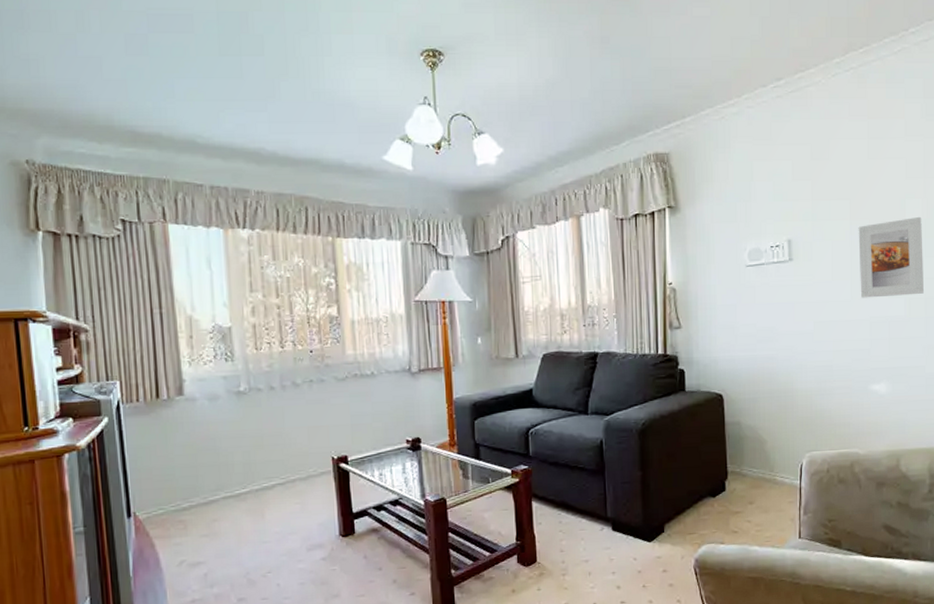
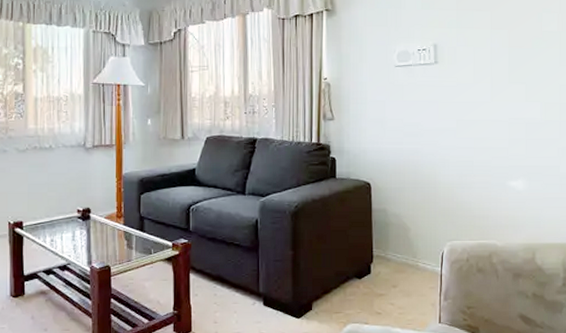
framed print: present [858,216,924,298] -> none [498,29,558,101]

